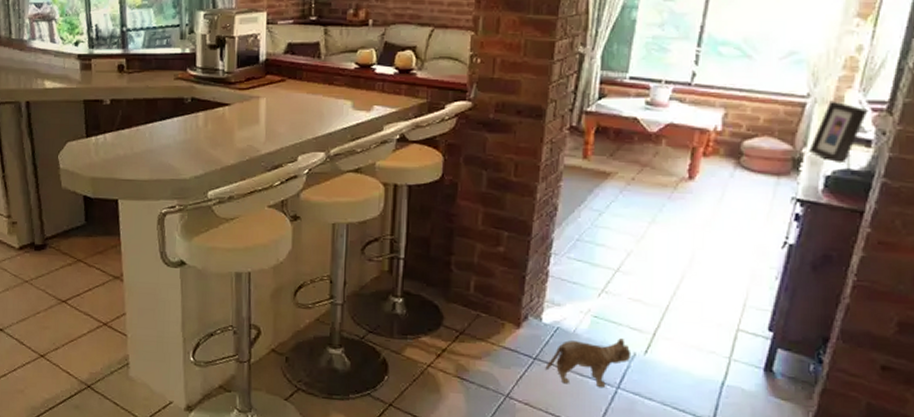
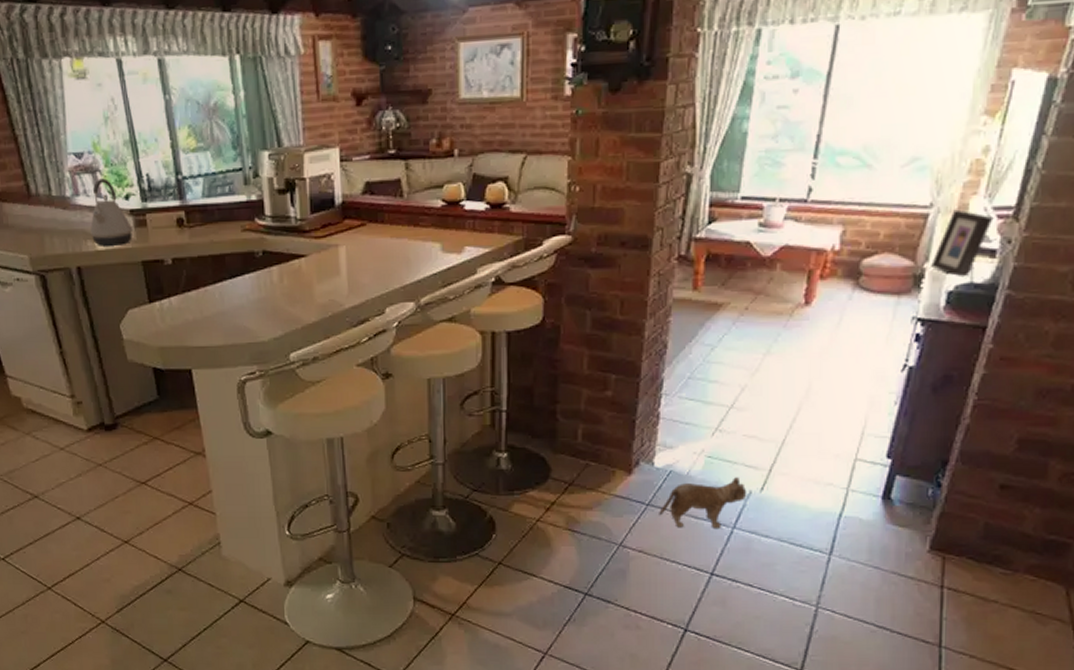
kettle: none [41,26,79,85] -> present [90,178,133,246]

